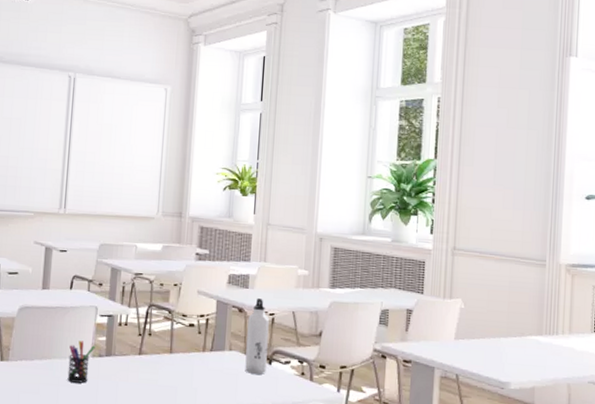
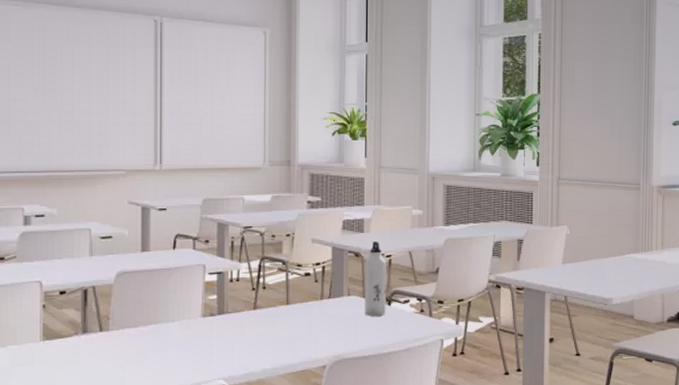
pen holder: present [67,340,95,383] -> none [177,301,206,345]

